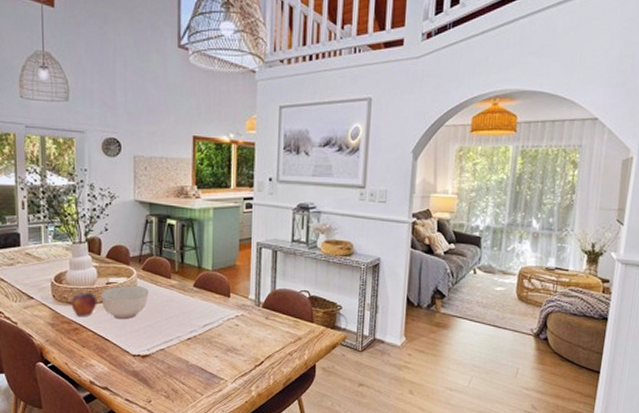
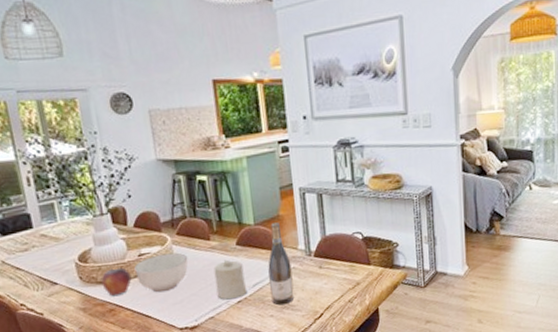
candle: none [170,298,198,336] -> present [213,259,248,300]
wine bottle: none [219,271,240,348] -> present [268,222,295,305]

